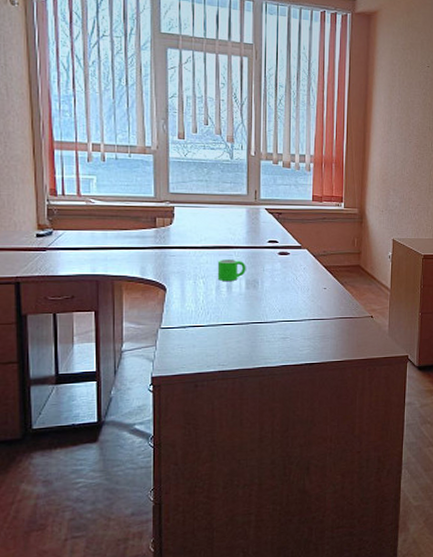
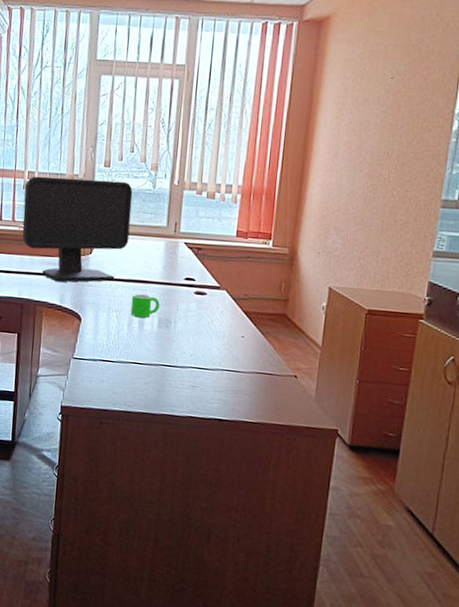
monitor: none [89,148,210,255] -> present [22,176,133,283]

